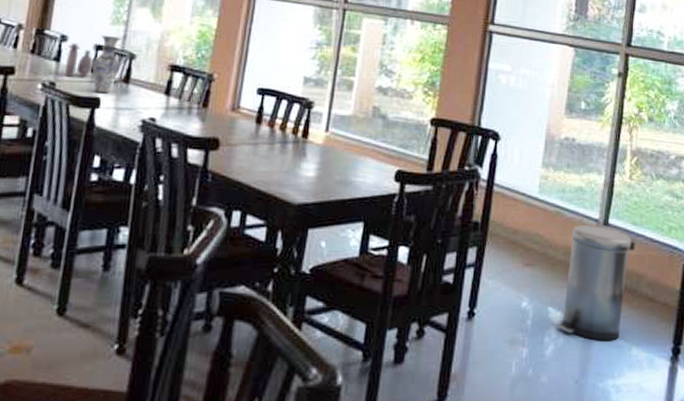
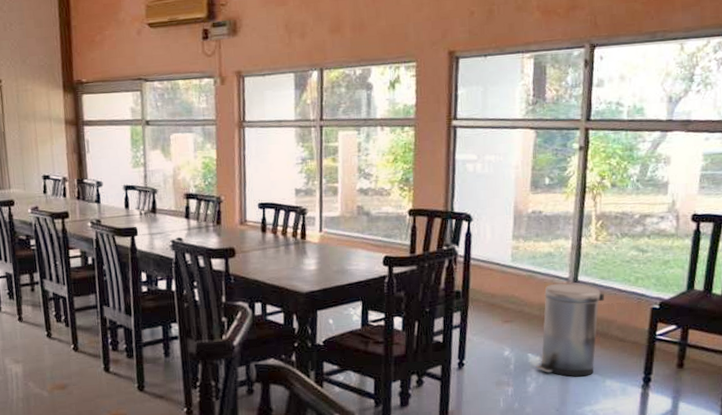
water jug: present [64,42,94,77] -> none [104,186,126,214]
vase: present [92,35,122,94] -> none [125,176,147,224]

